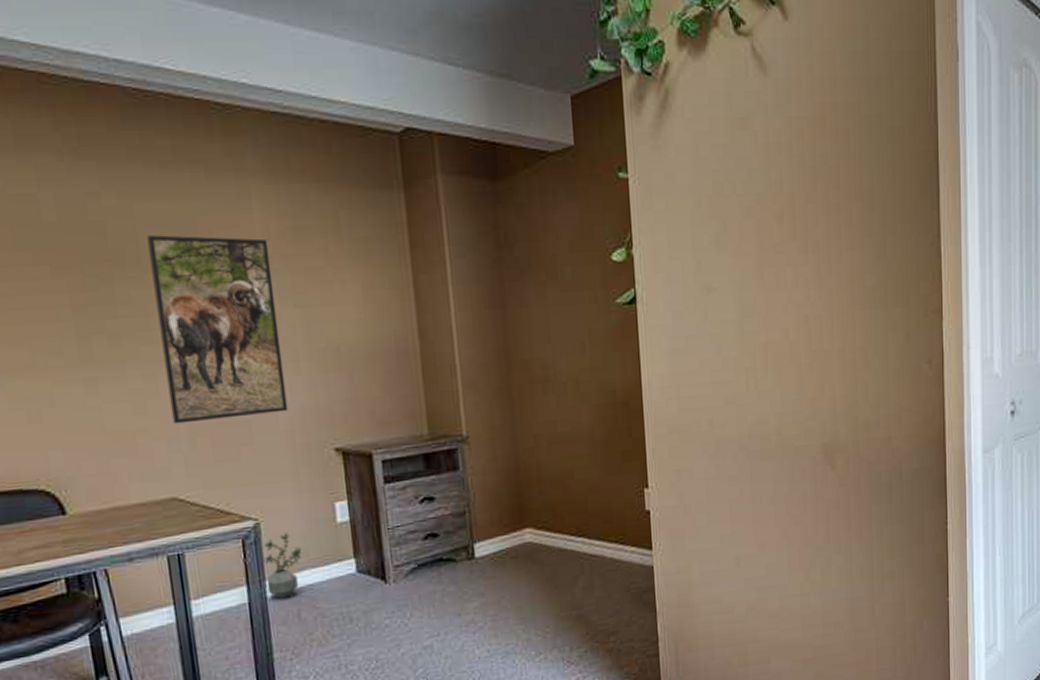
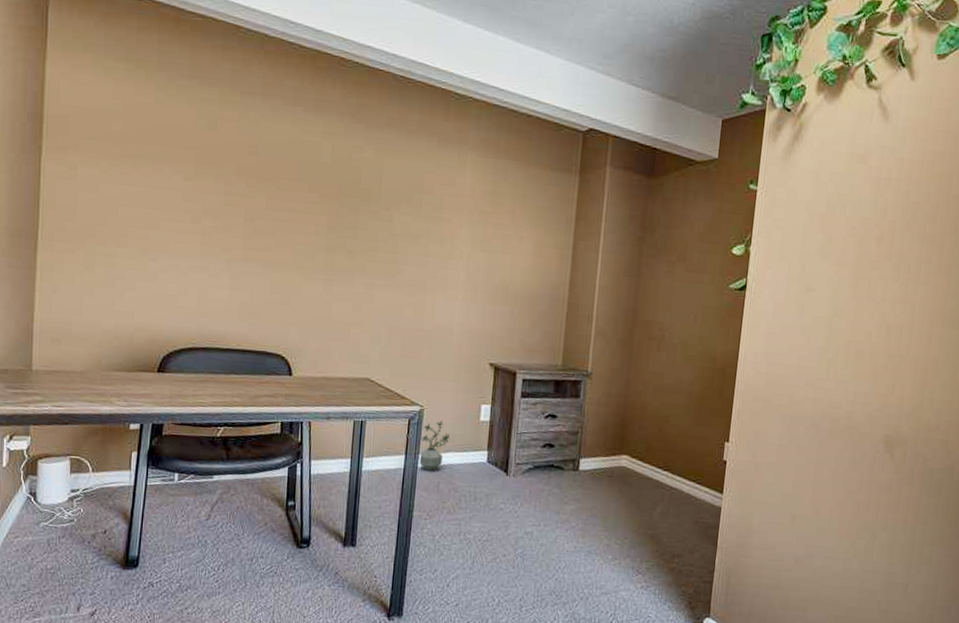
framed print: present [147,235,288,424] -> none [378,183,472,329]

